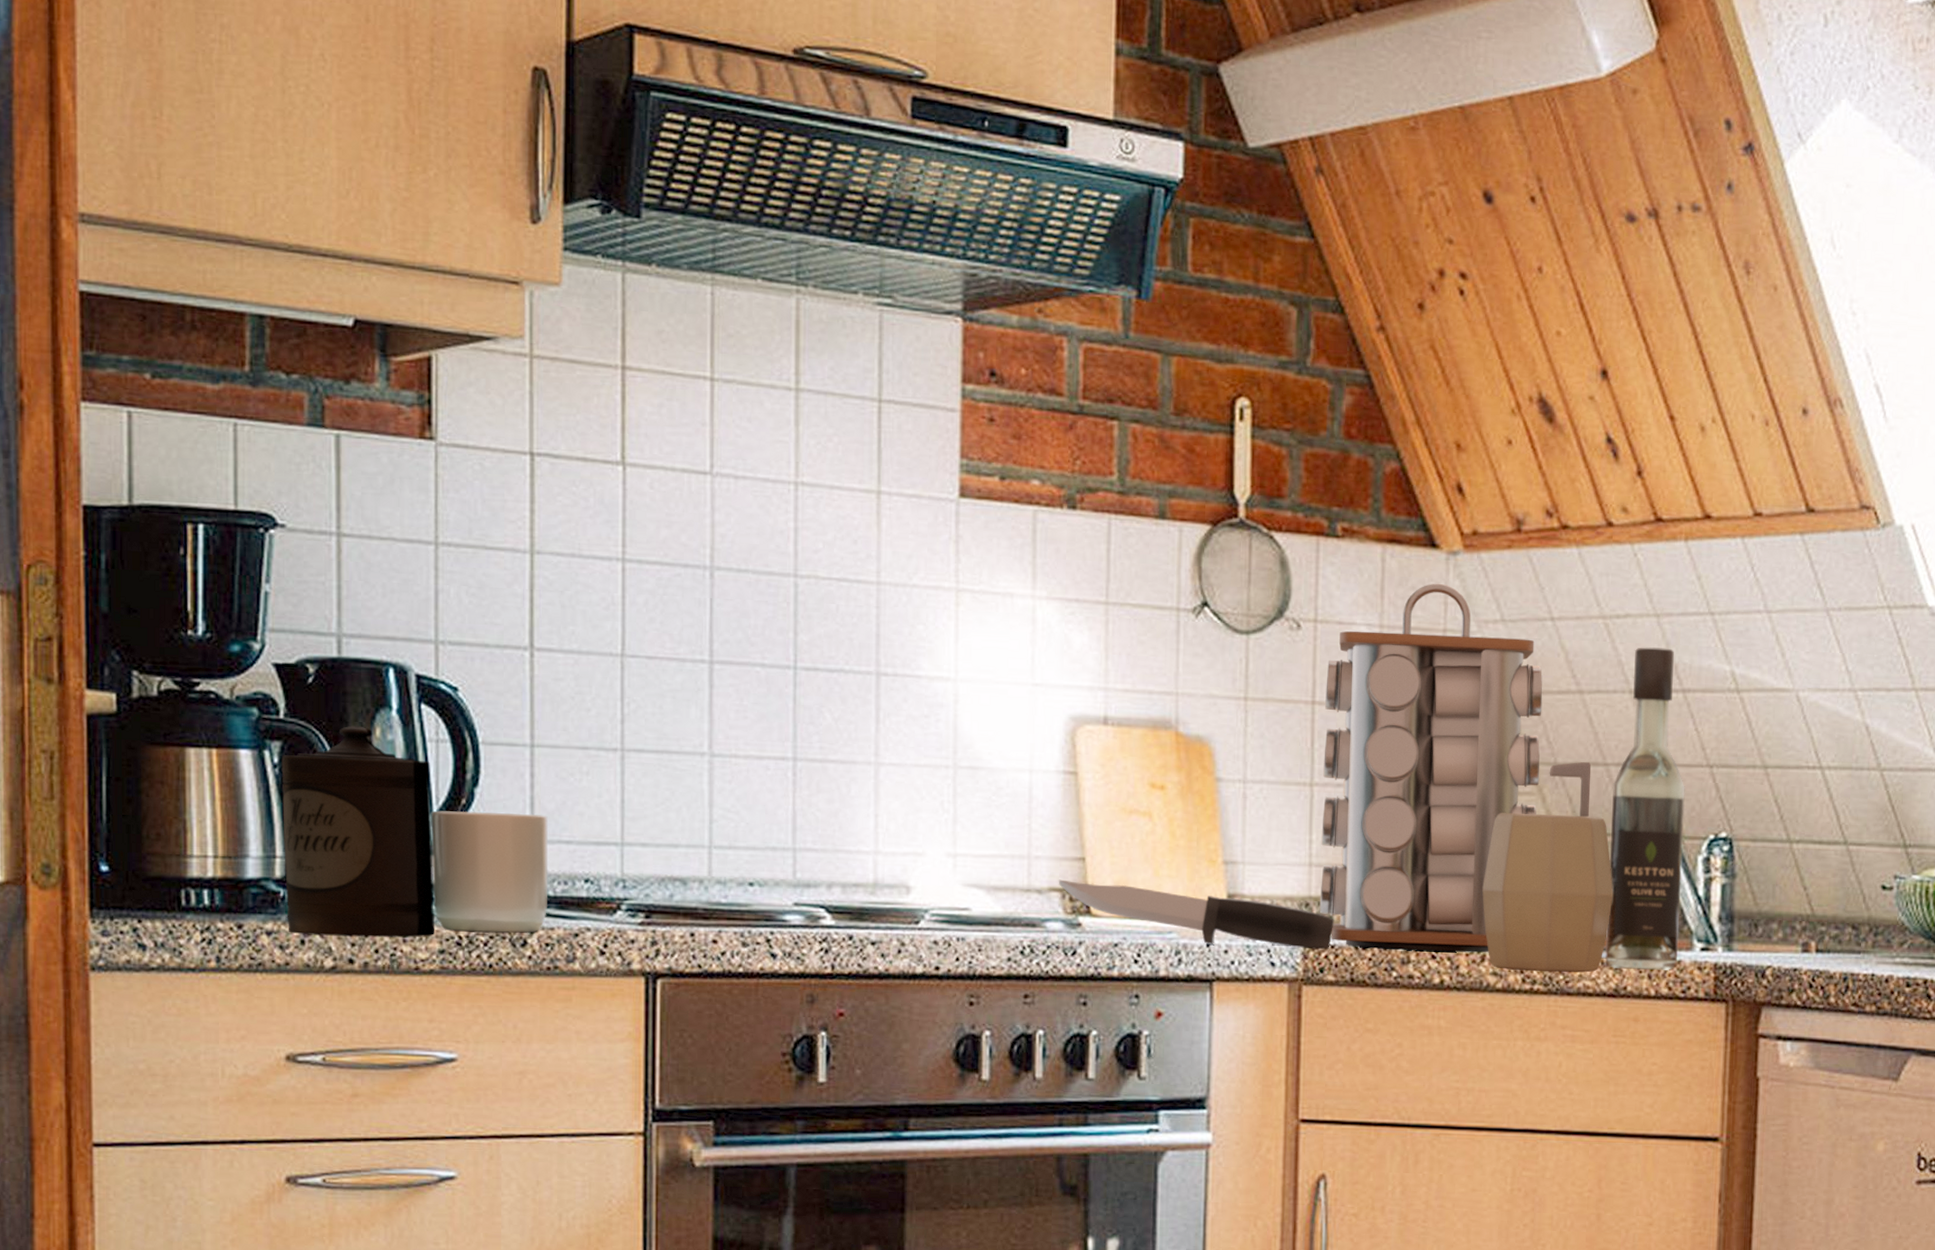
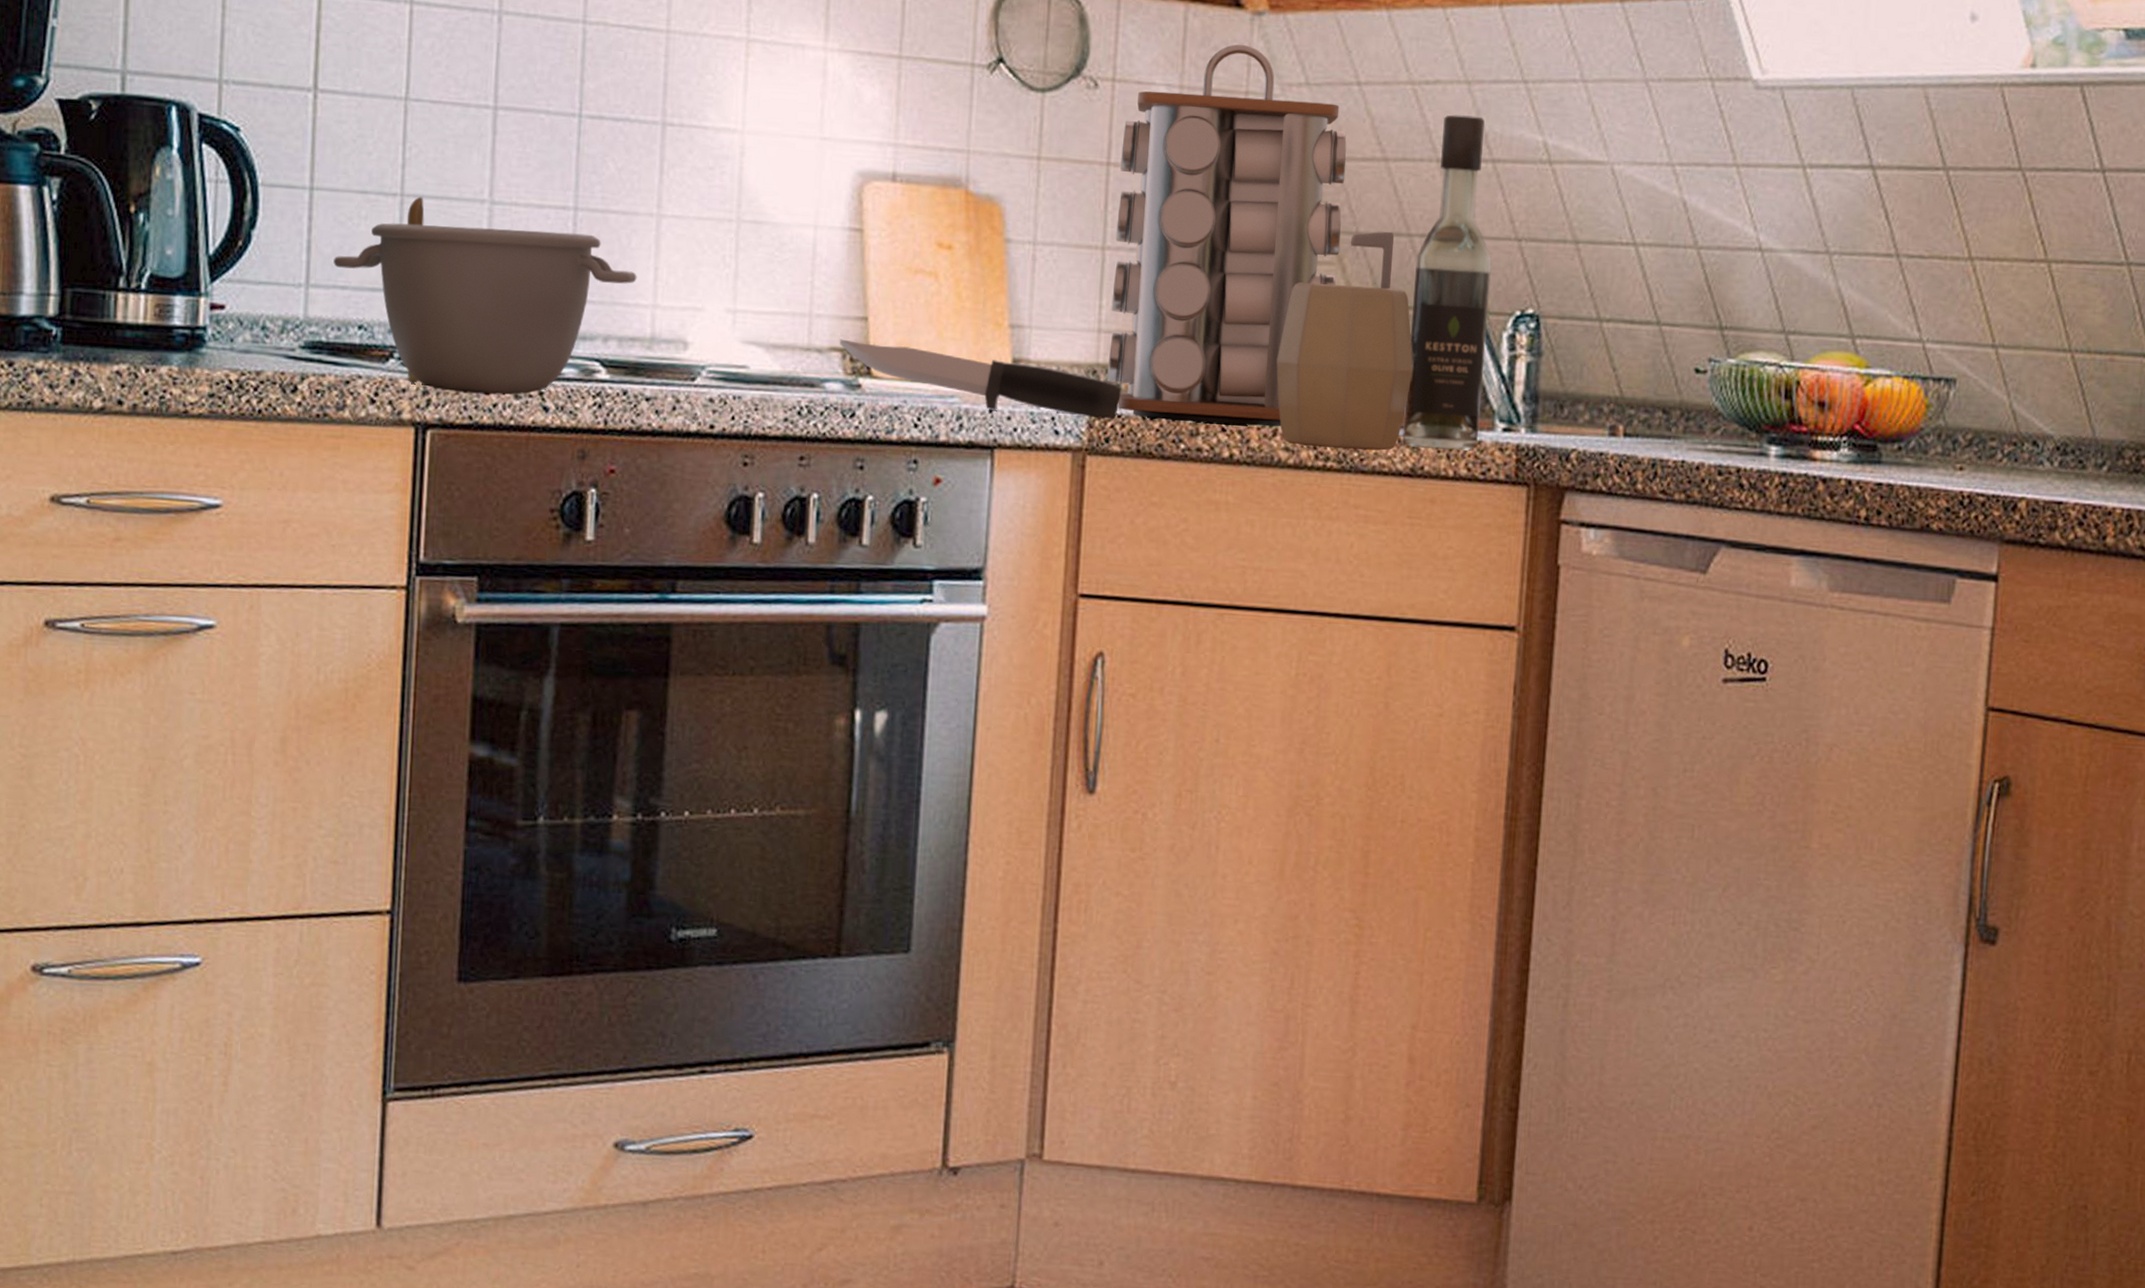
canister: present [281,725,434,938] -> none [58,163,208,381]
mug: present [431,810,548,934] -> none [205,252,324,380]
cooking pot: none [557,751,858,944] -> present [333,196,637,396]

